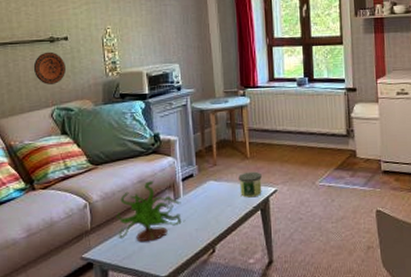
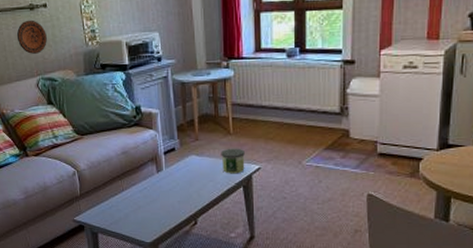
plant: present [116,181,186,241] -> none [103,153,168,209]

